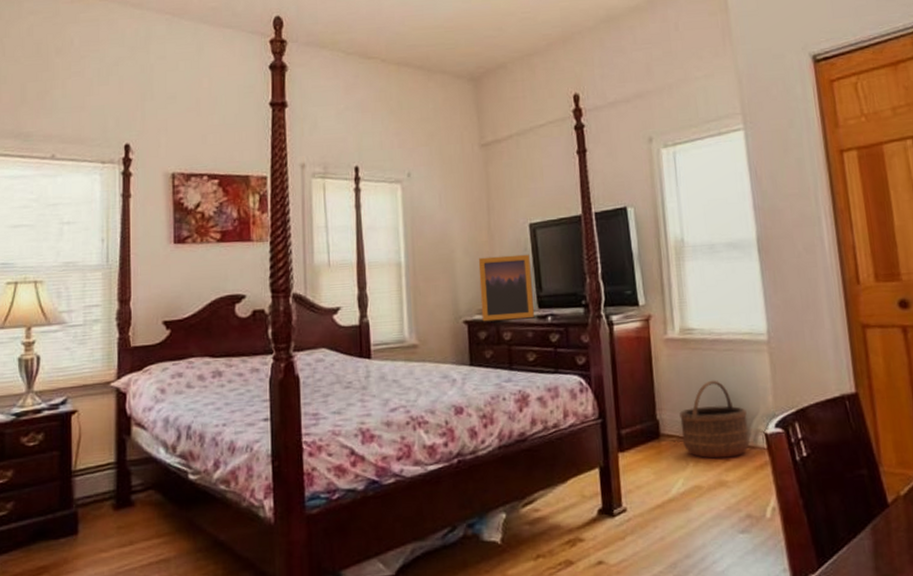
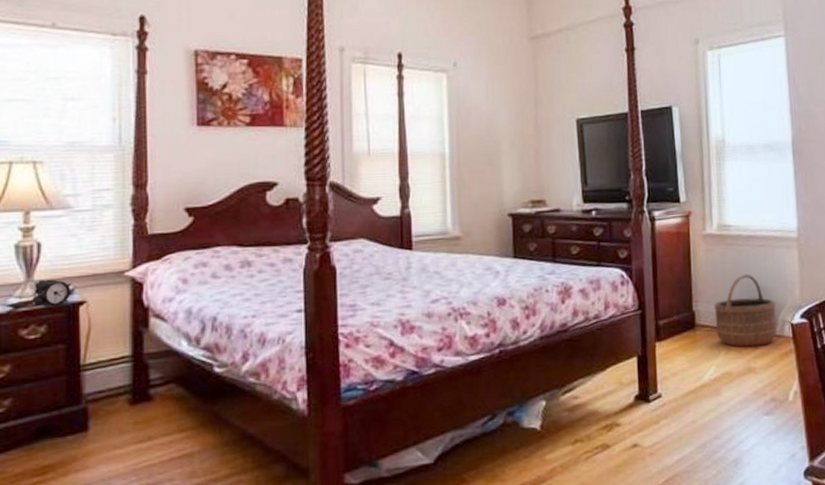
alarm clock: none [32,389,65,416] -> present [32,279,72,307]
picture frame: present [478,254,535,322] -> none [524,149,580,215]

